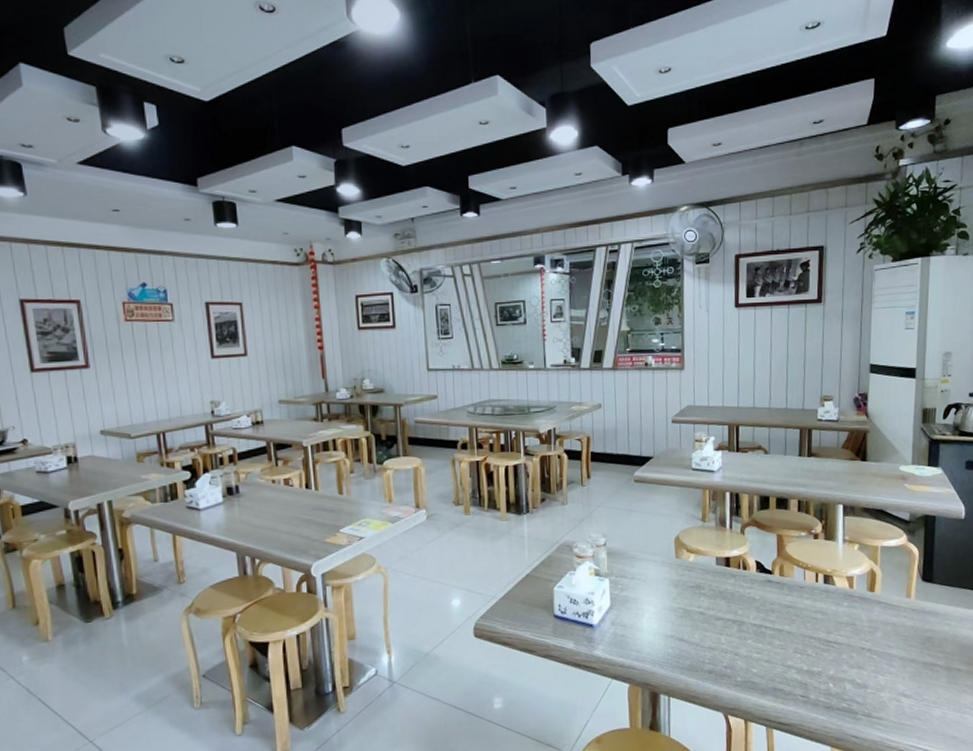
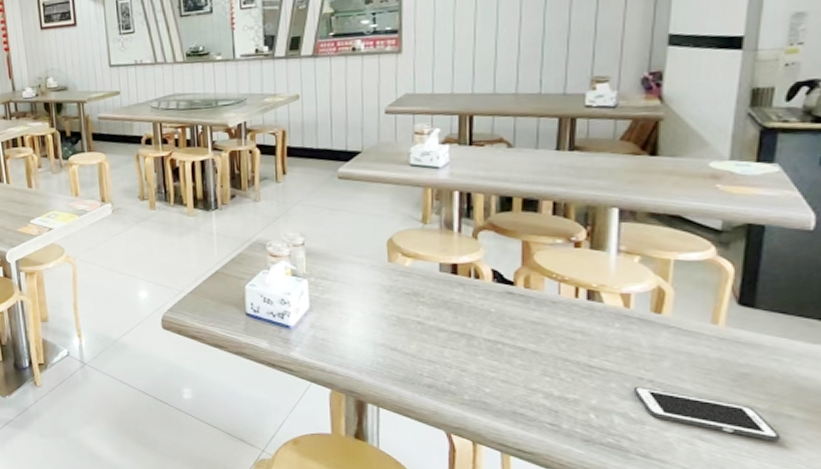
cell phone: none [858,655,953,692] -> present [633,386,780,441]

